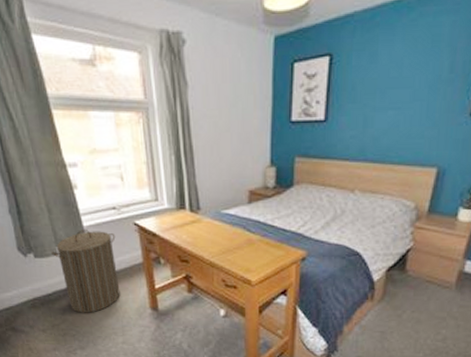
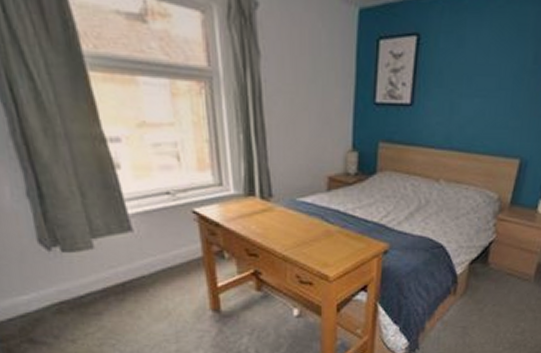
laundry hamper: present [52,230,120,313] -> none [85,218,174,318]

